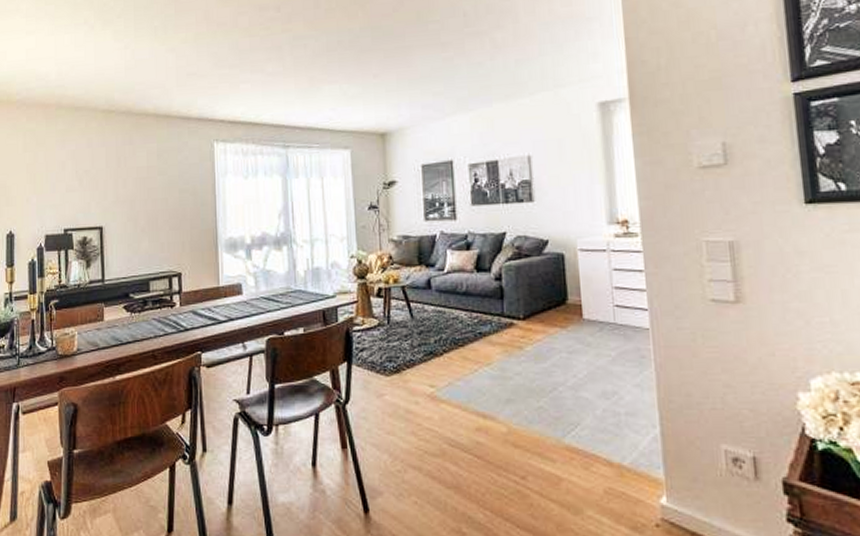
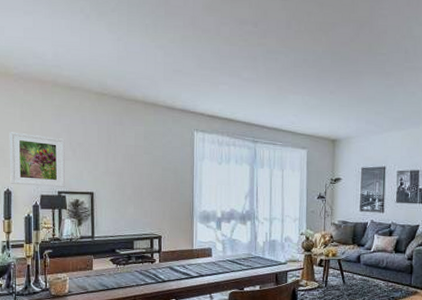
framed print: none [12,165,72,225] -> present [9,132,66,187]

